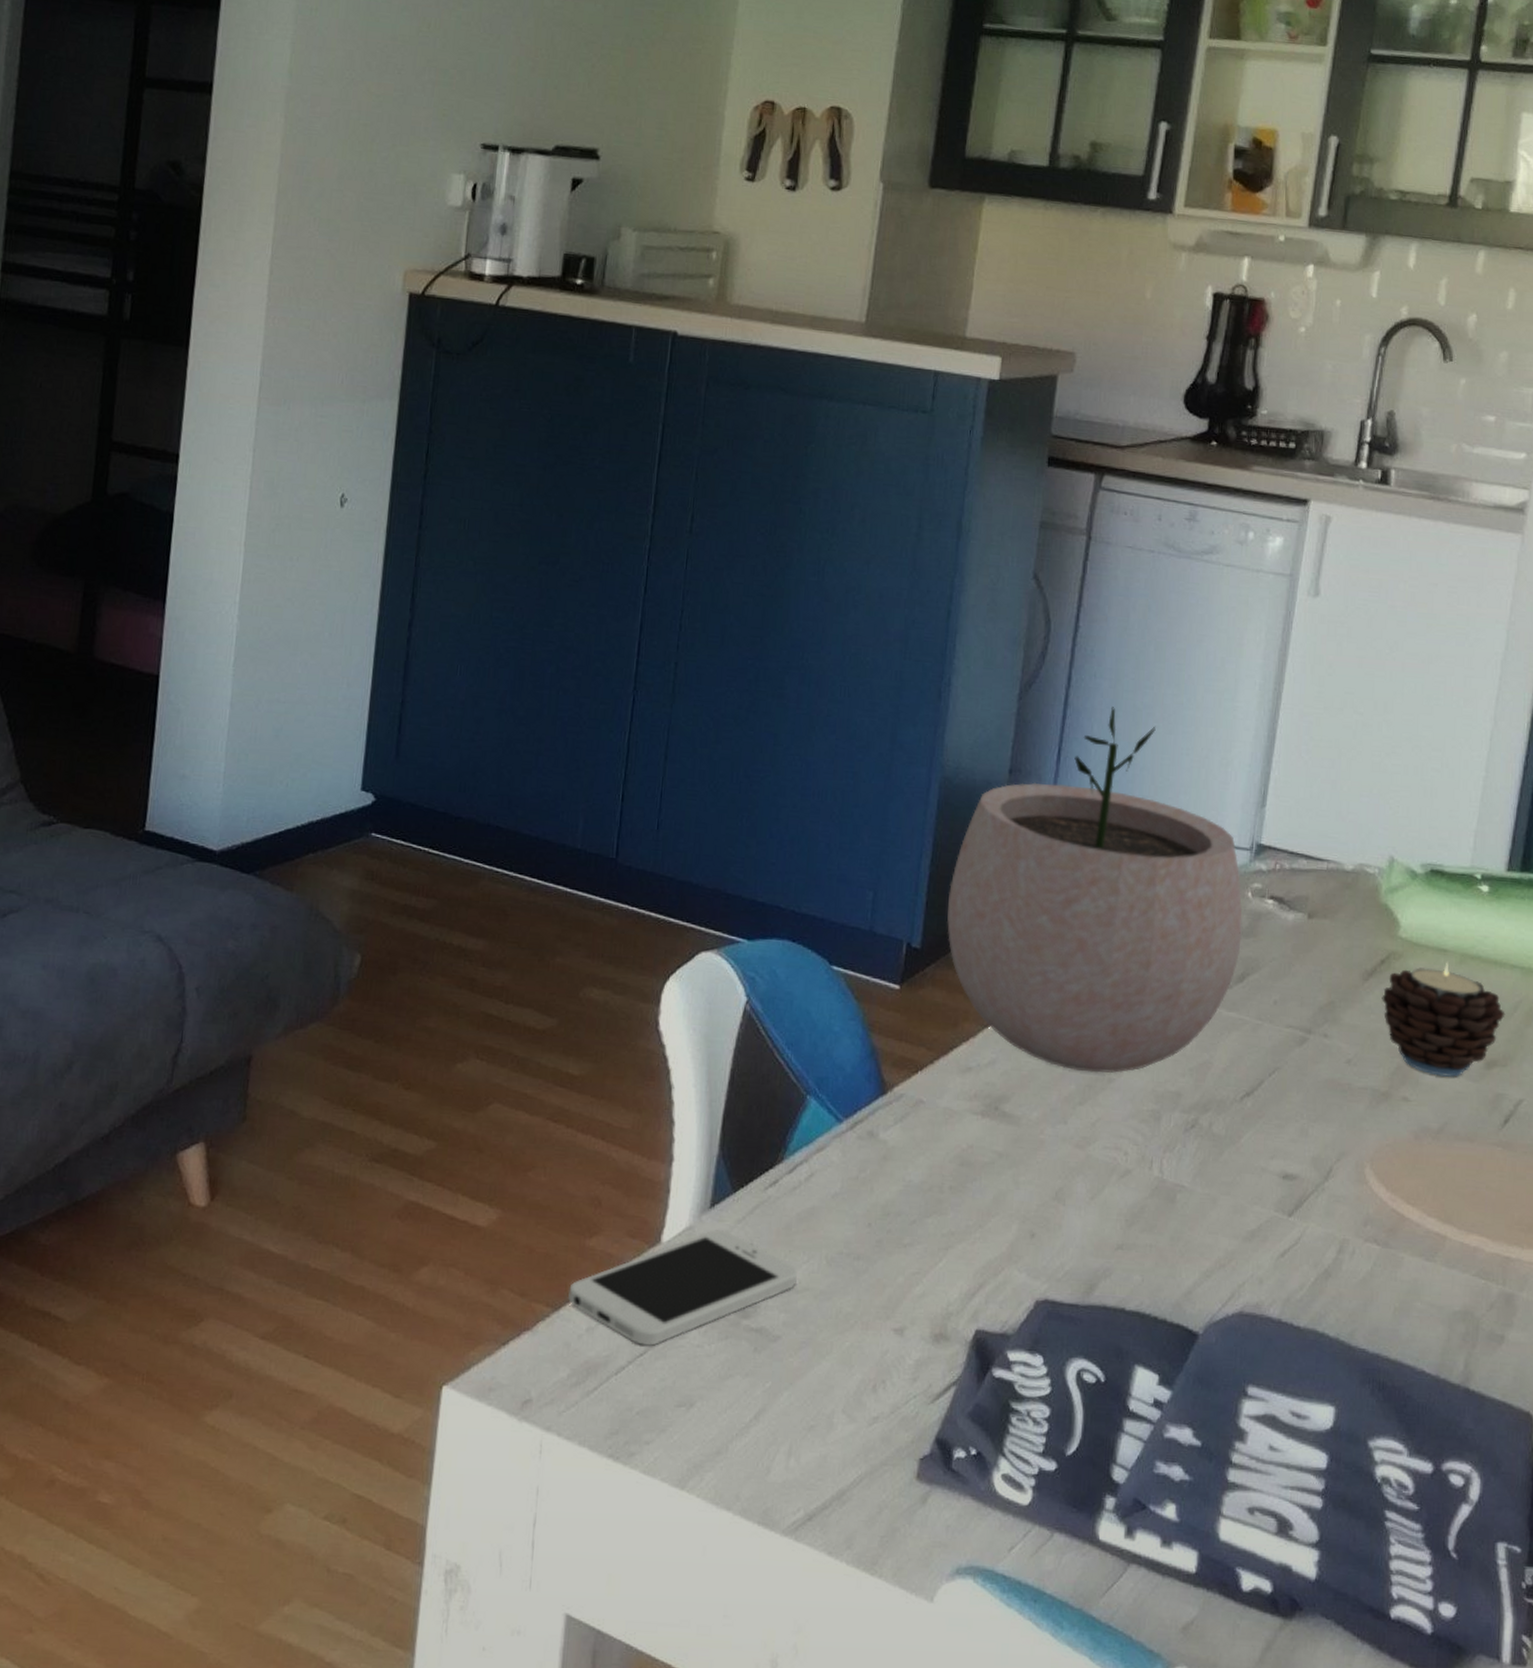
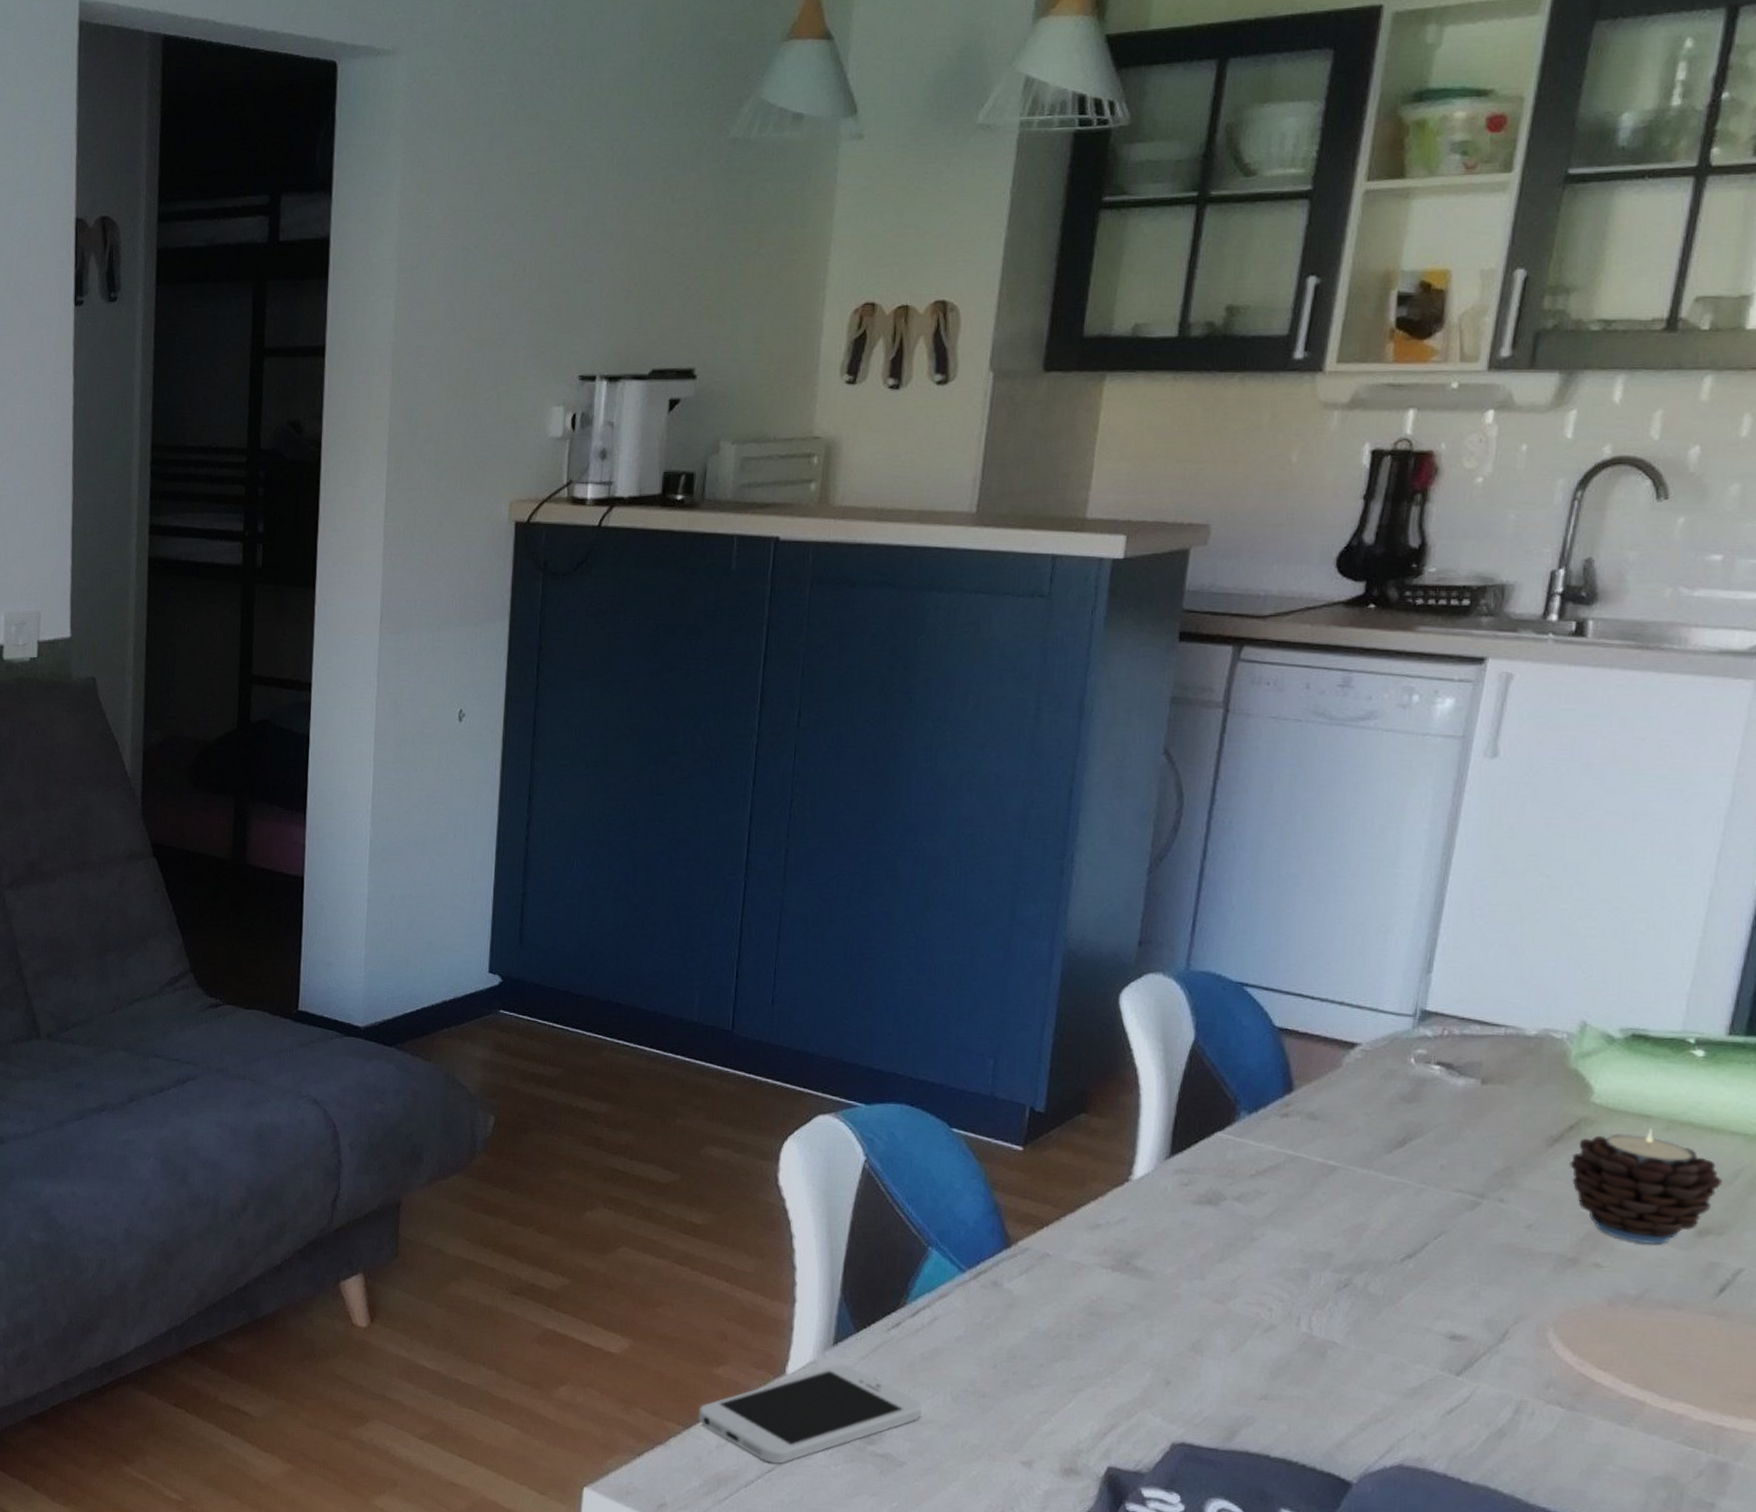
plant pot: present [947,707,1243,1074] -> none [1072,877,1404,1234]

